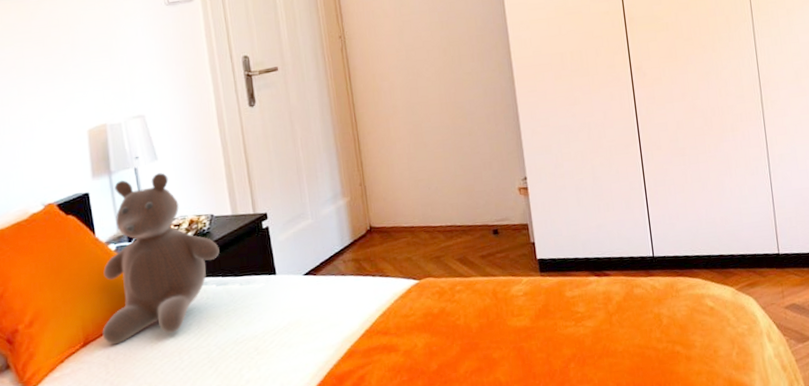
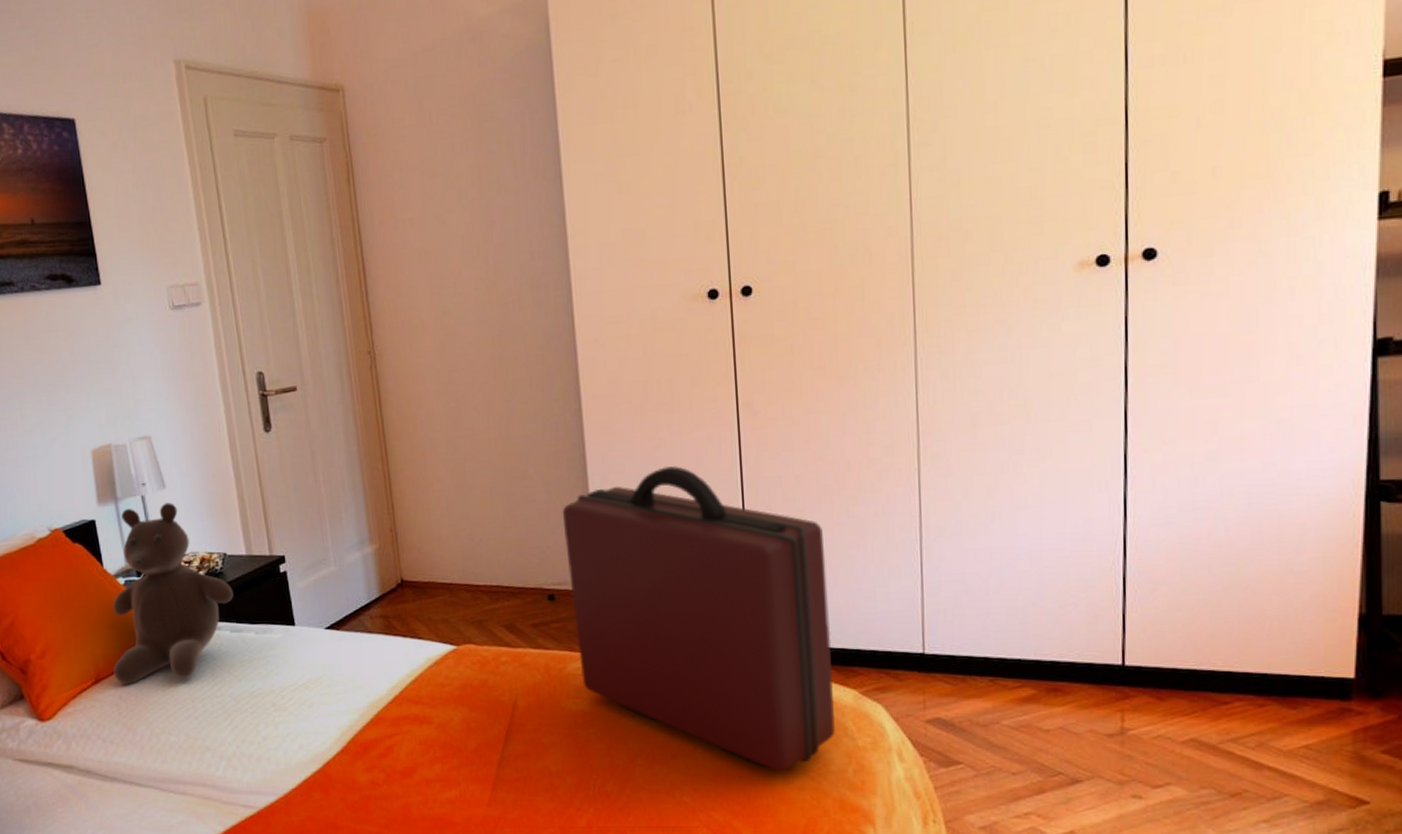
briefcase: none [501,118,721,361] -> present [562,465,835,772]

